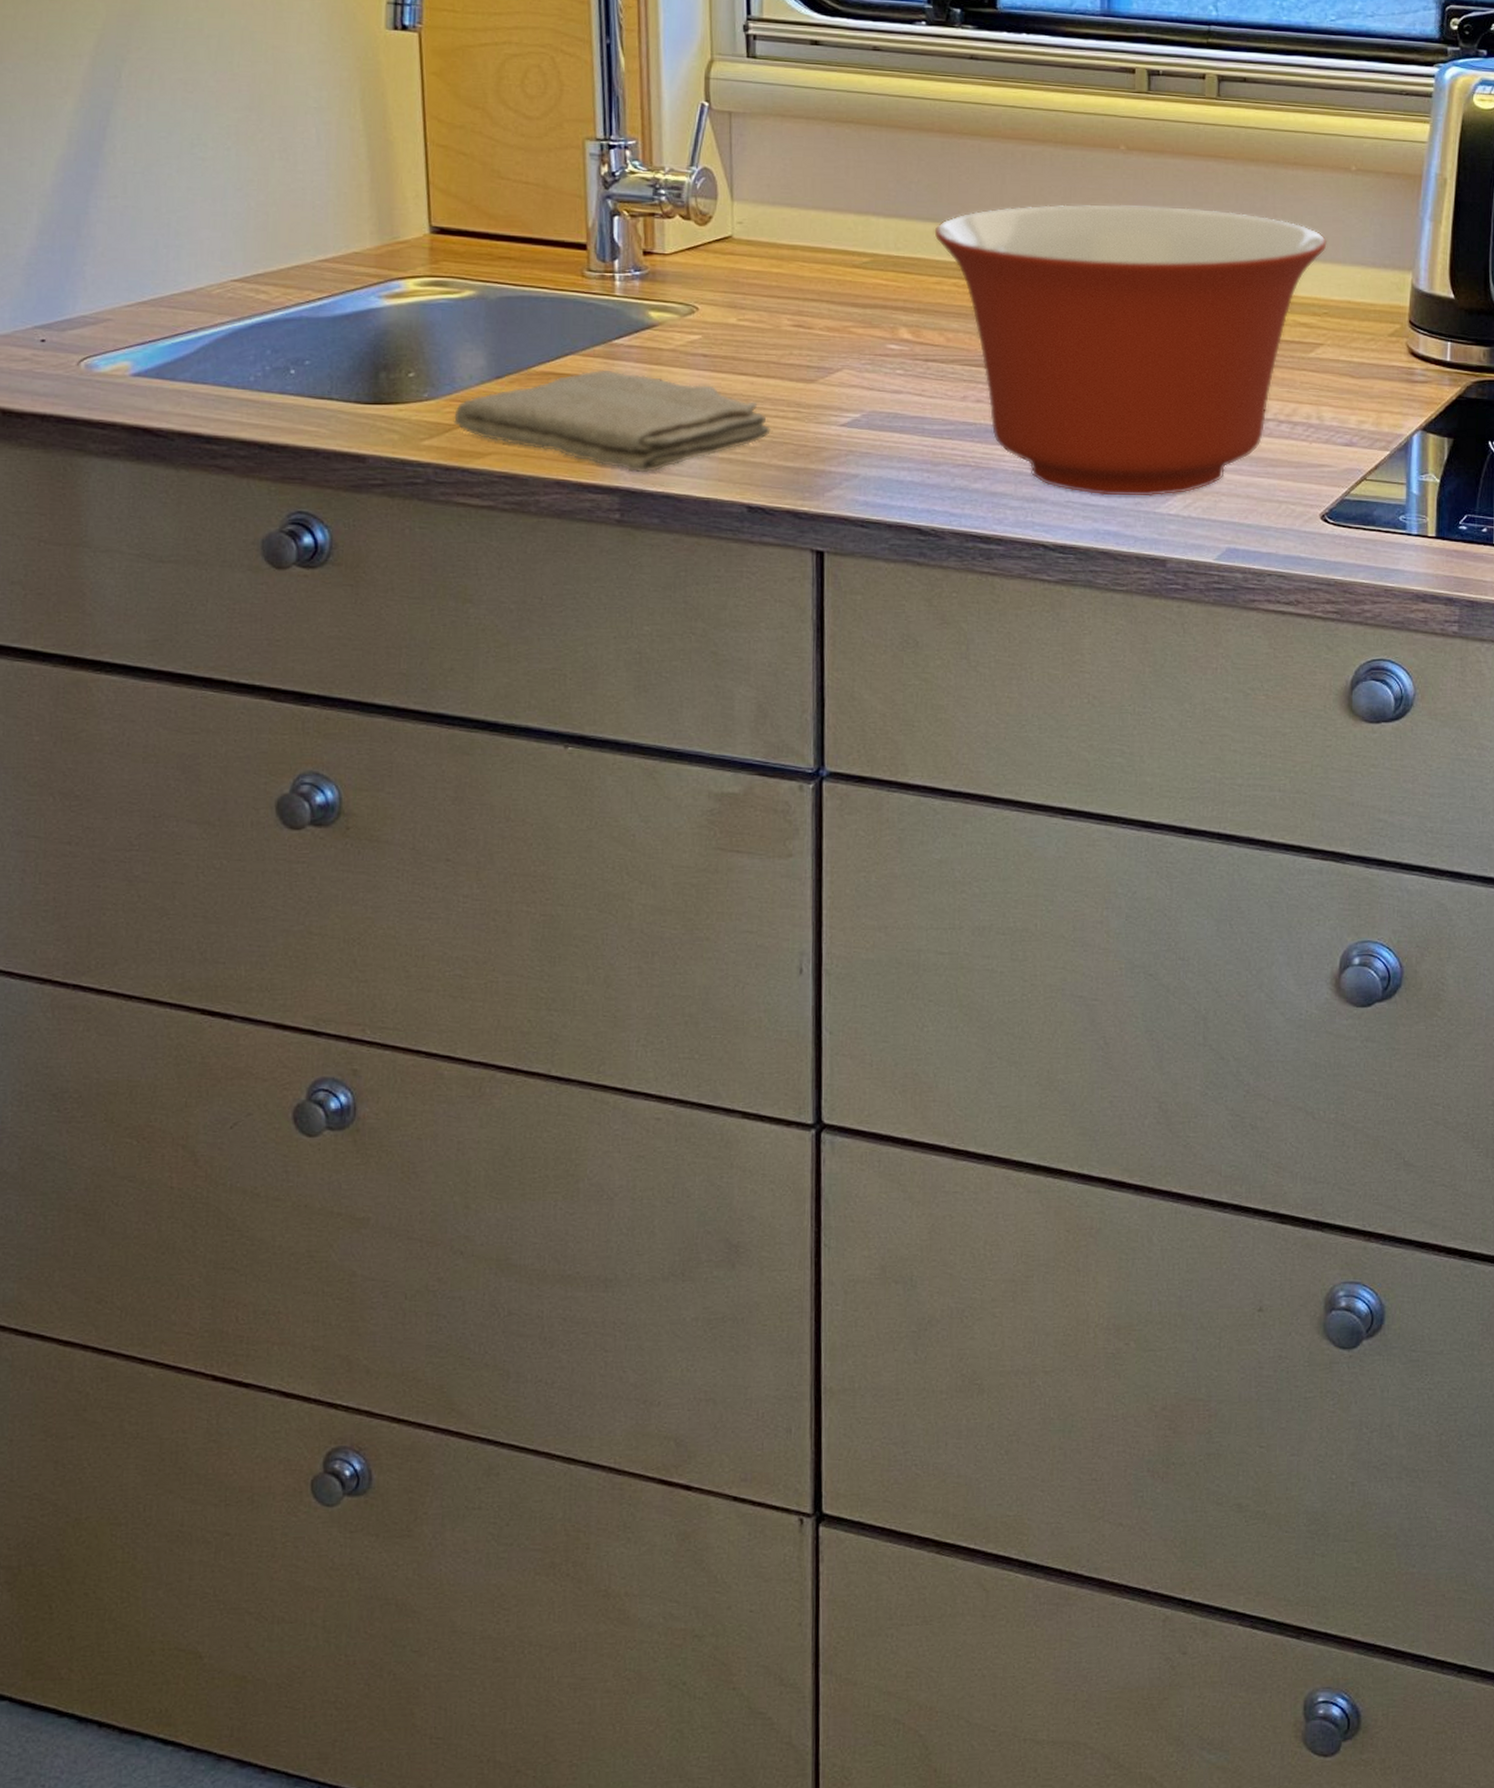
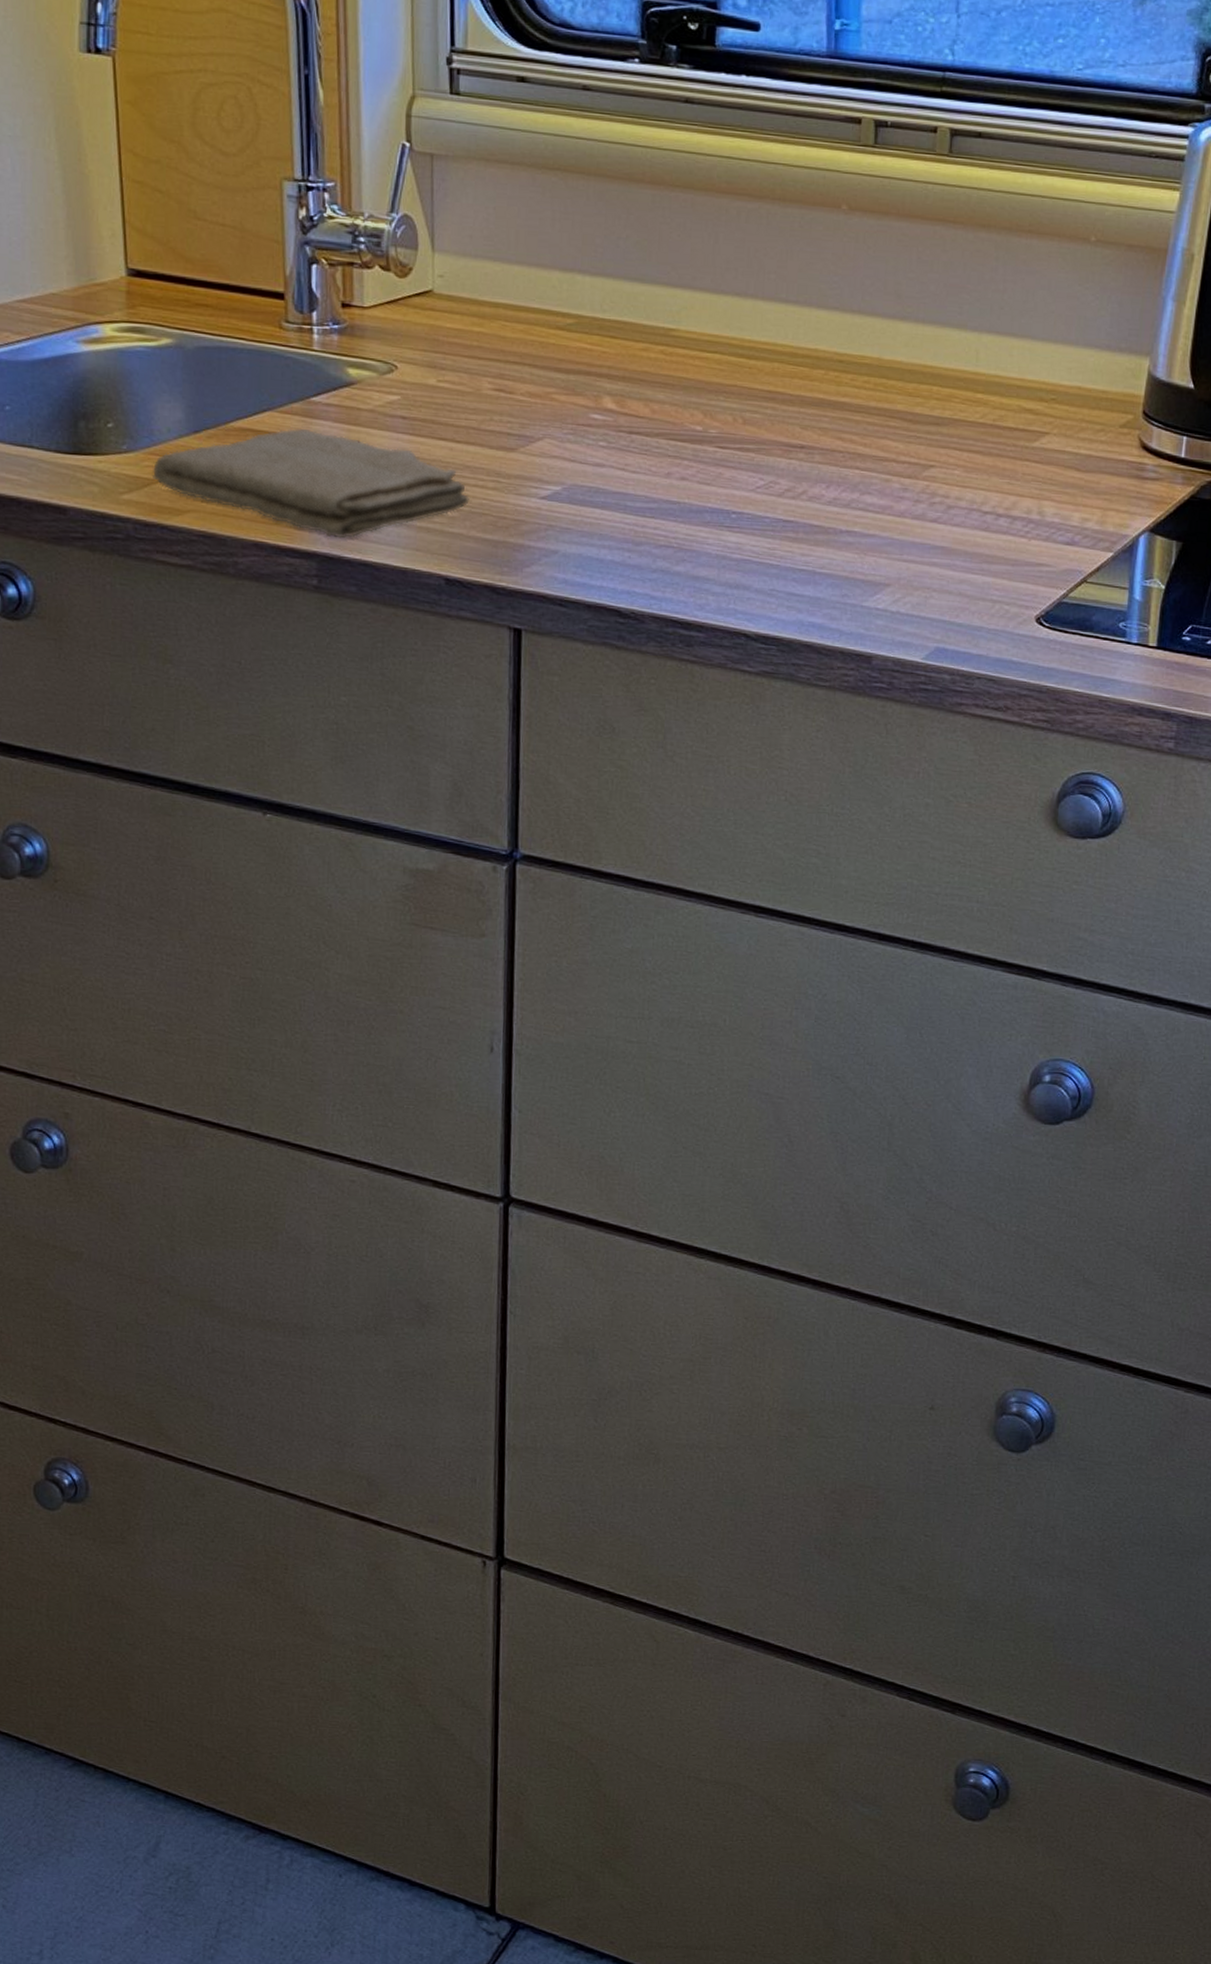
mixing bowl: present [934,204,1327,497] -> none [642,268,1060,589]

